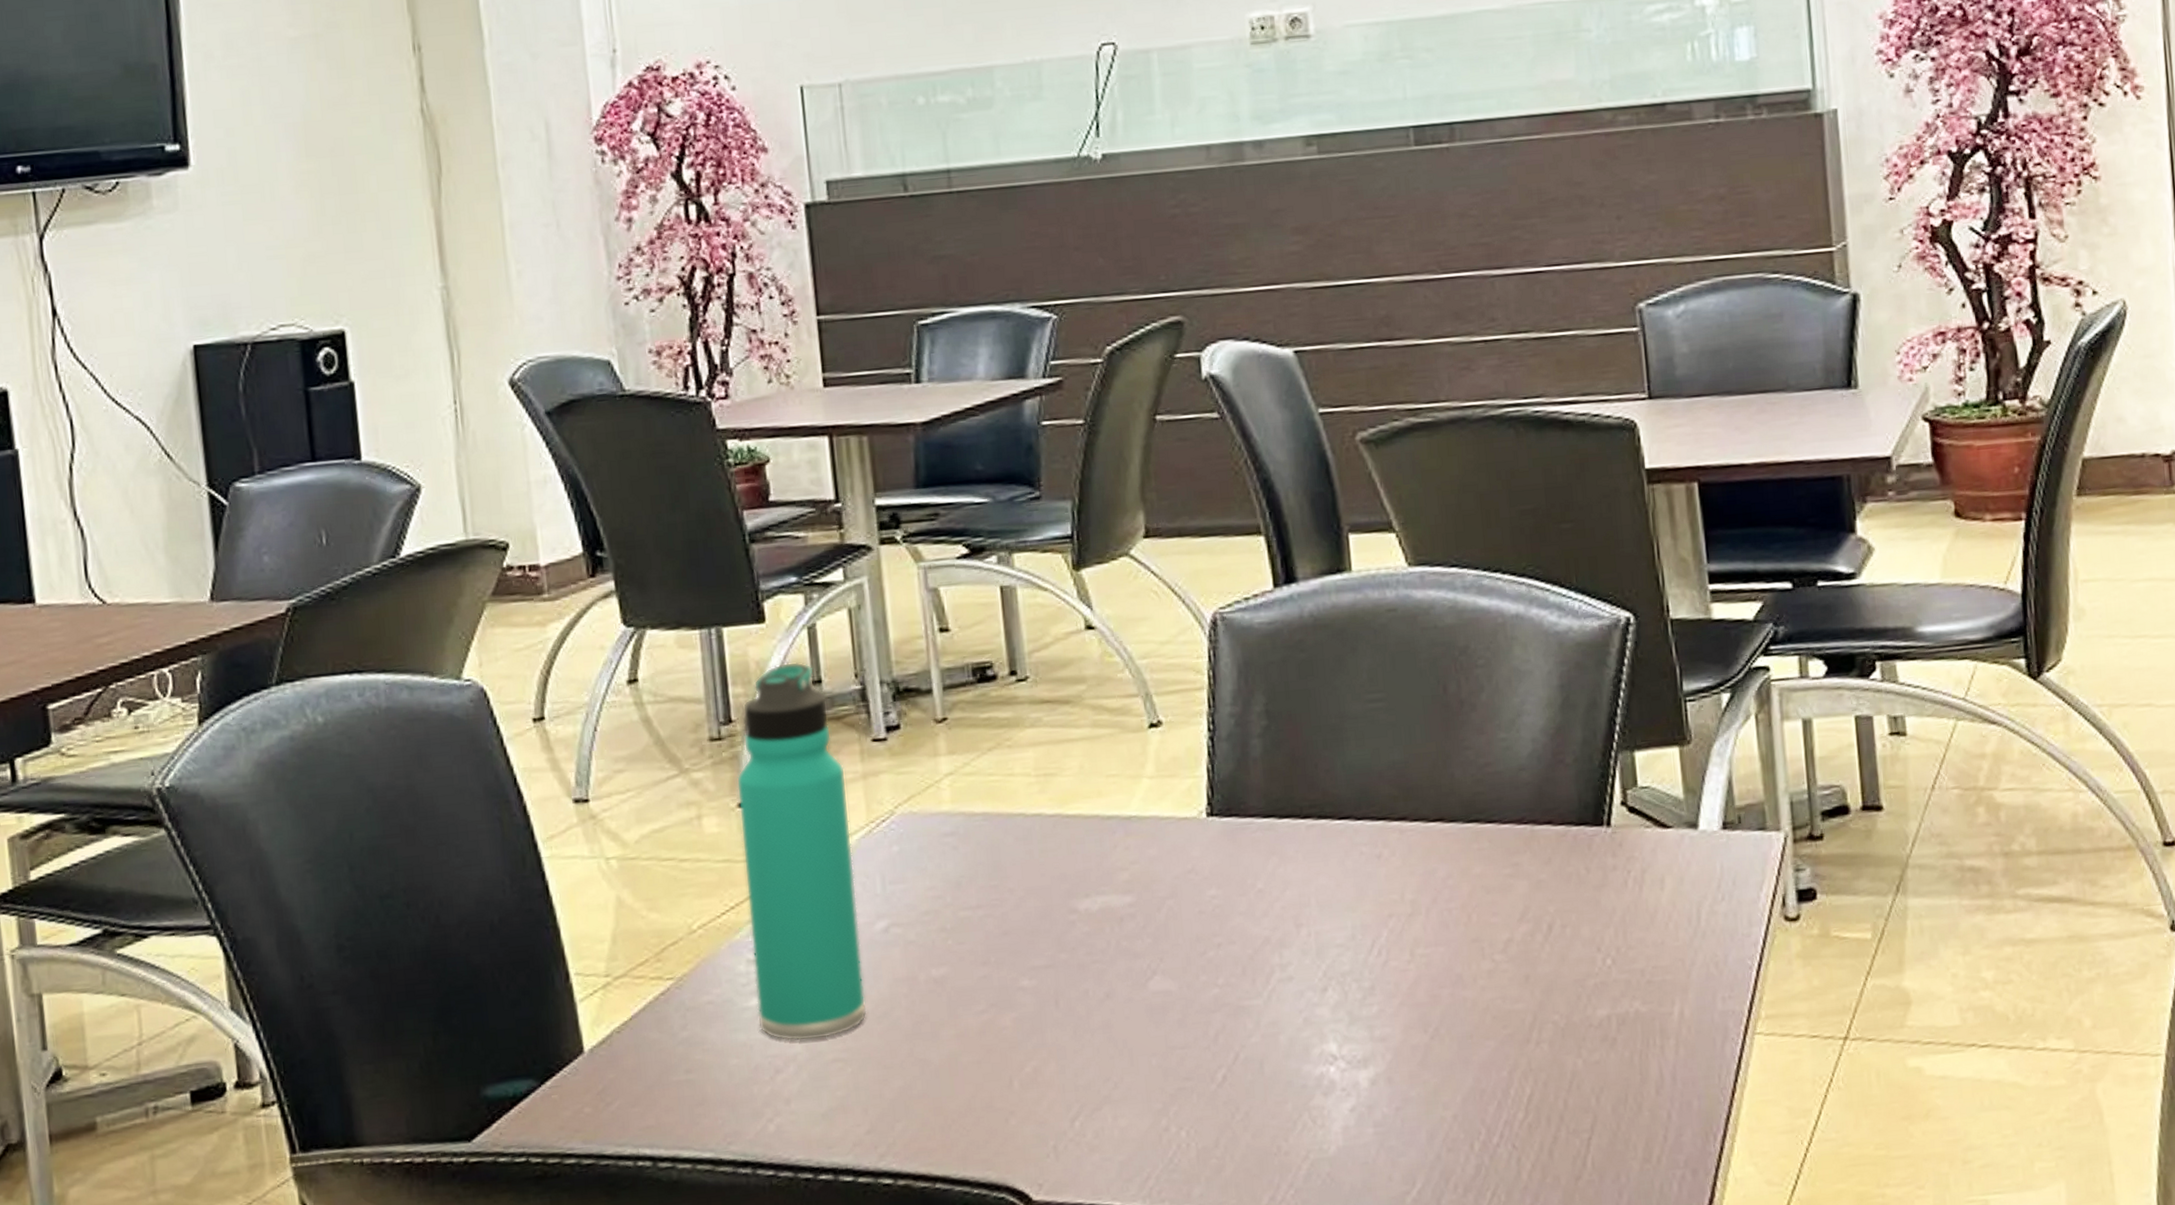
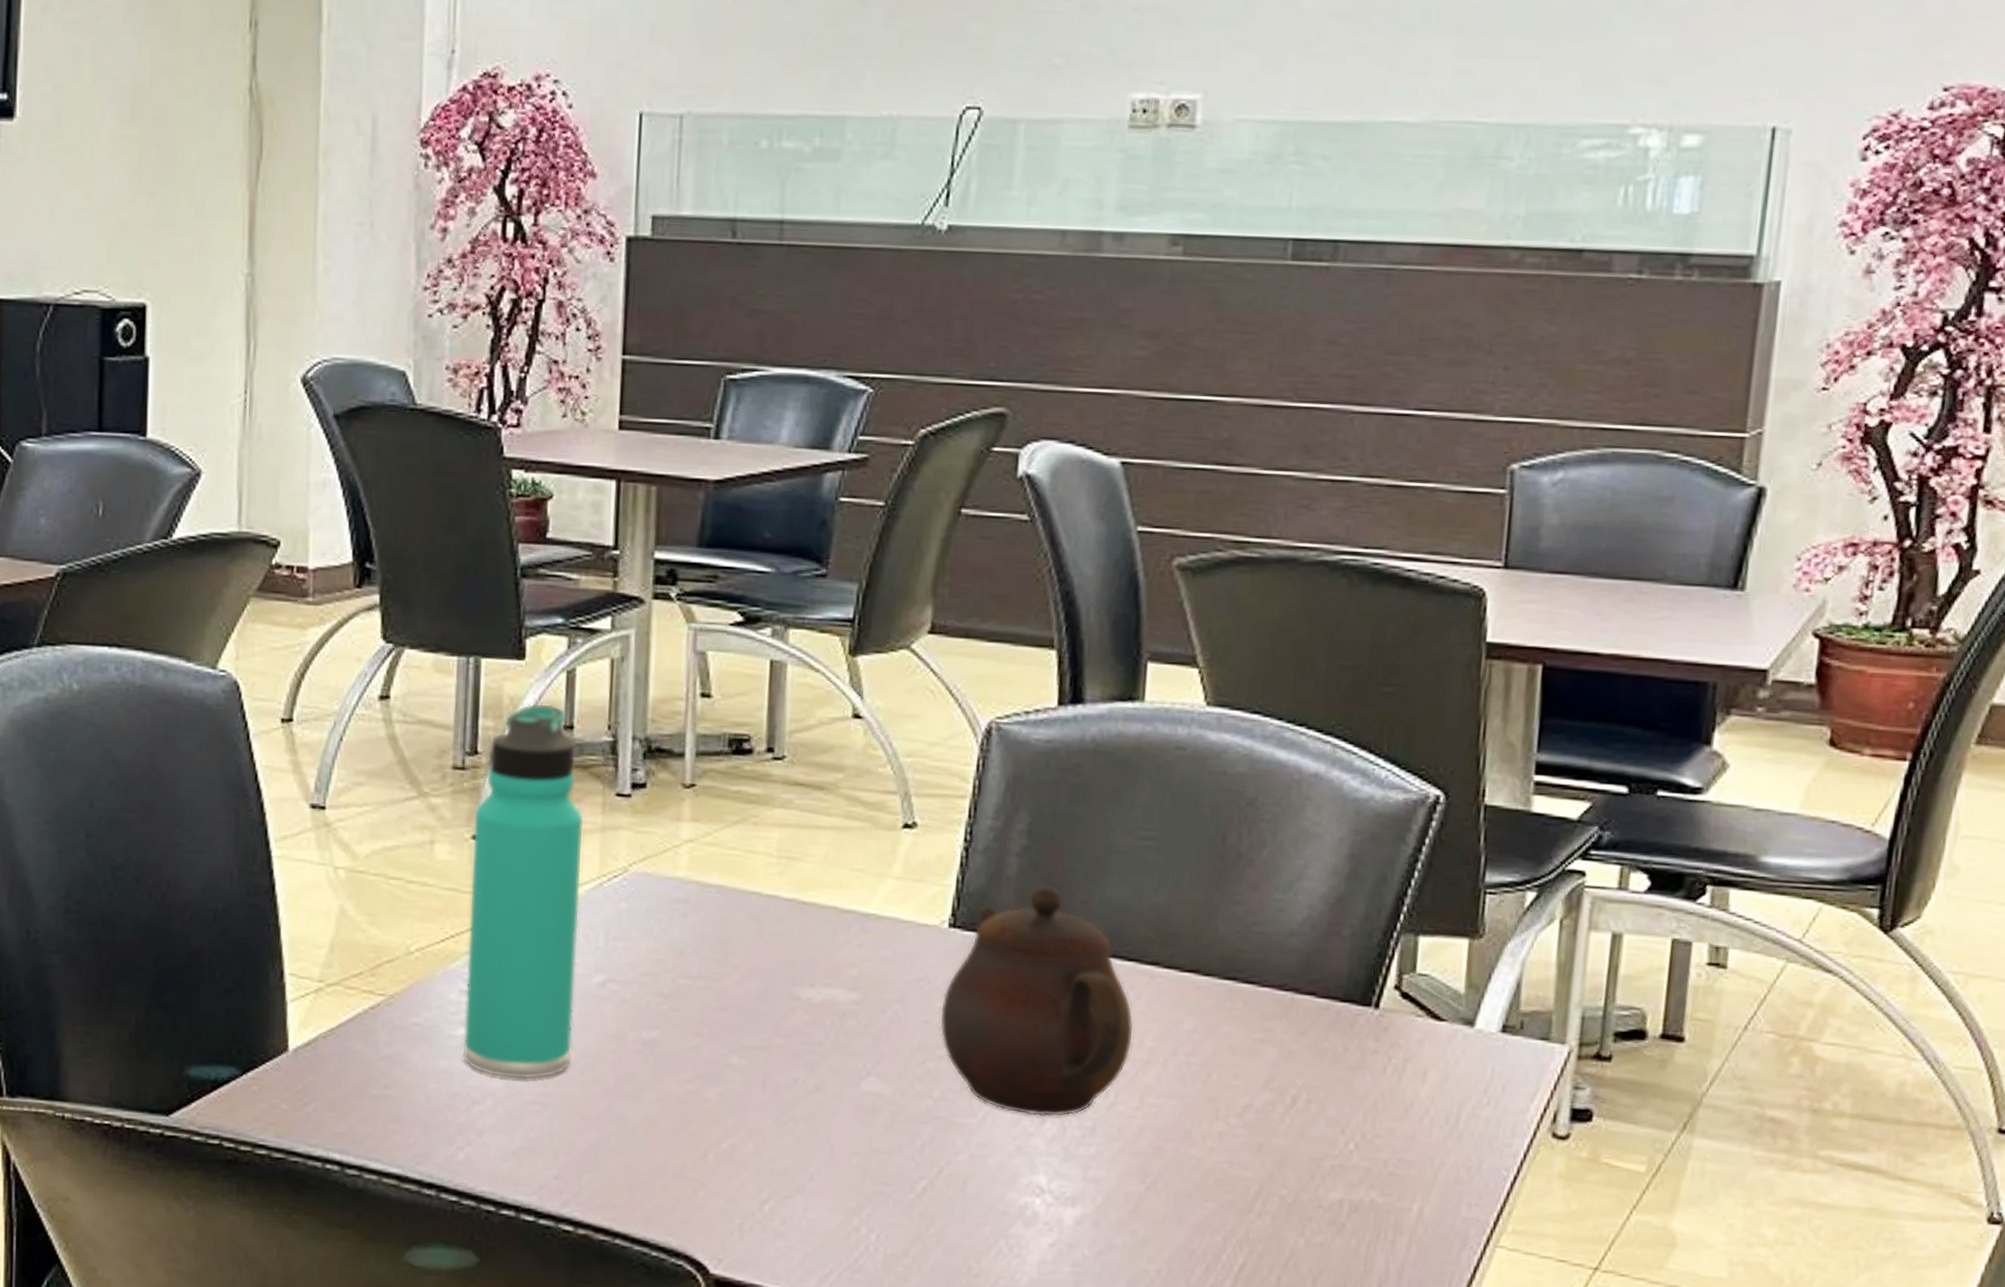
teapot: none [1211,760,1395,987] -> present [939,885,1134,1117]

